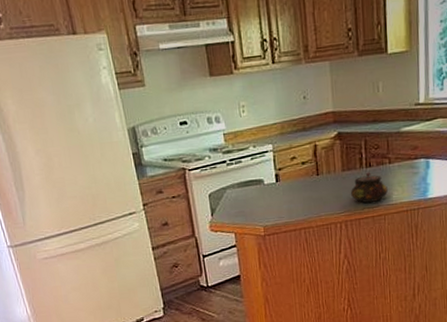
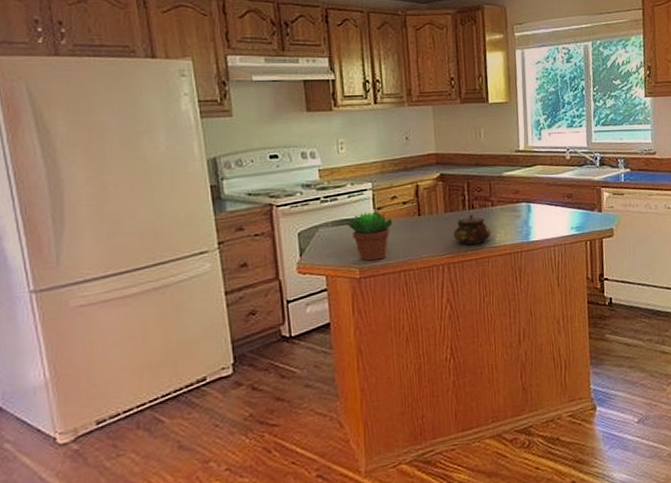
succulent plant: none [249,172,293,219] -> present [345,211,393,261]

